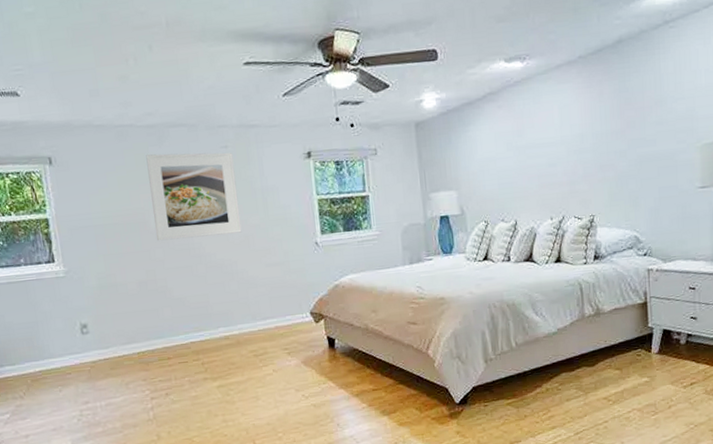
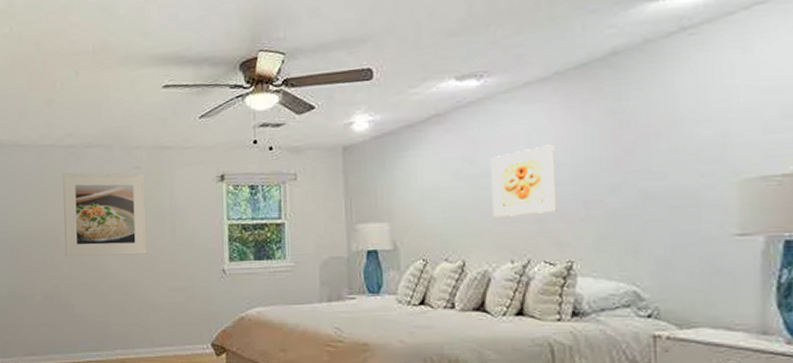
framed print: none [533,118,583,183] -> present [491,144,557,219]

